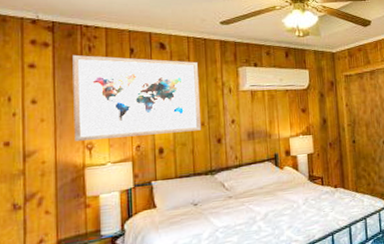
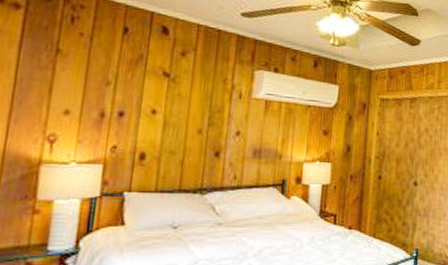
wall art: present [72,54,202,141] -> none [33,23,205,139]

